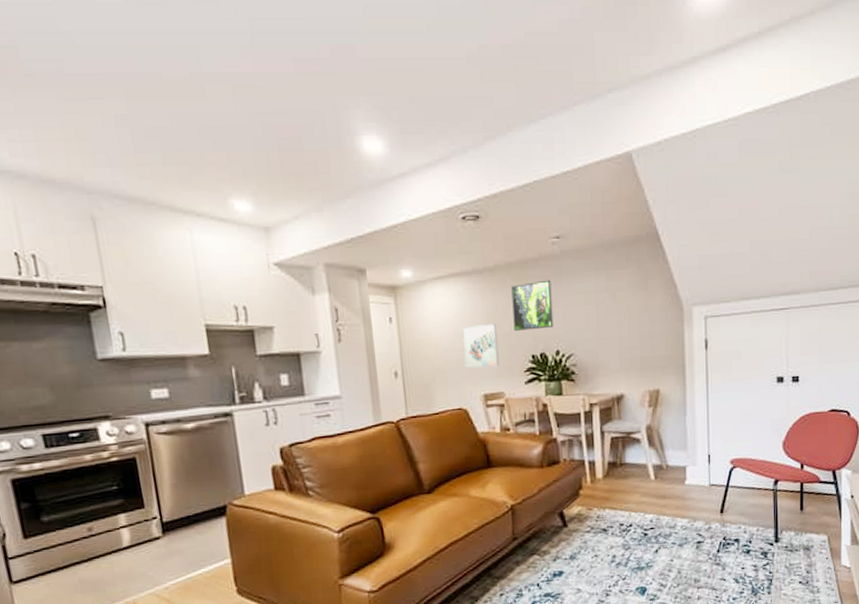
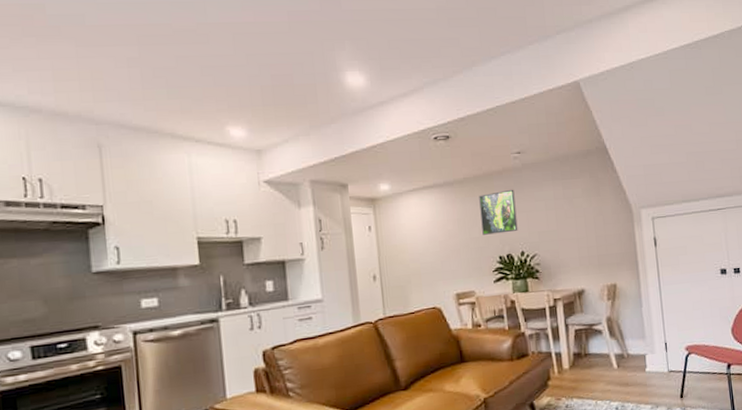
wall art: present [462,324,500,368] -> none [435,229,471,270]

